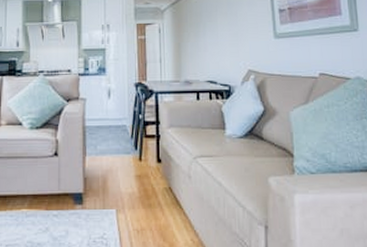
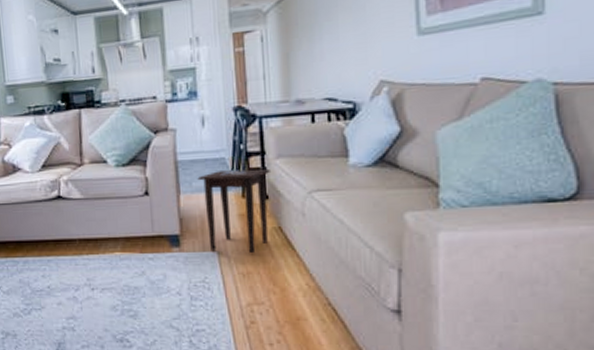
side table: none [102,136,164,212] -> present [197,168,272,254]

